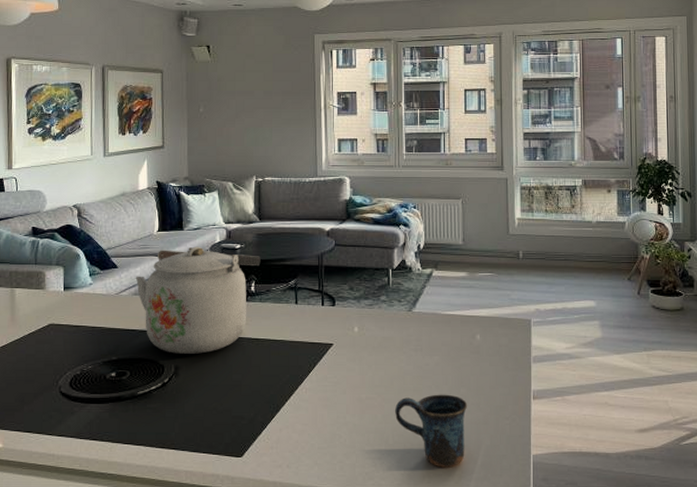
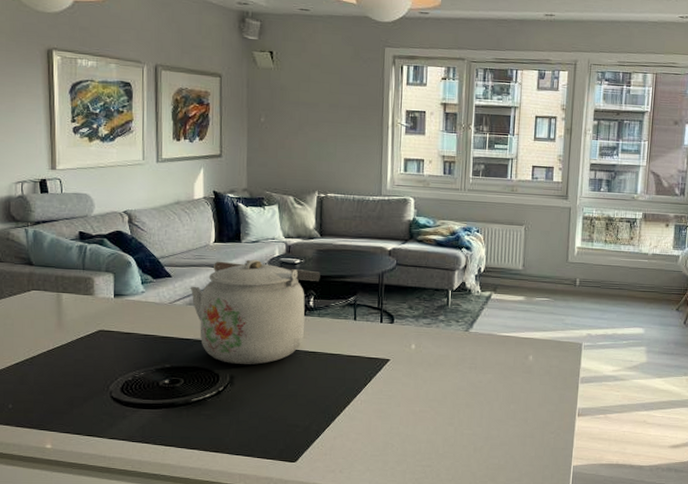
mug: present [395,394,467,468] -> none [446,409,516,476]

